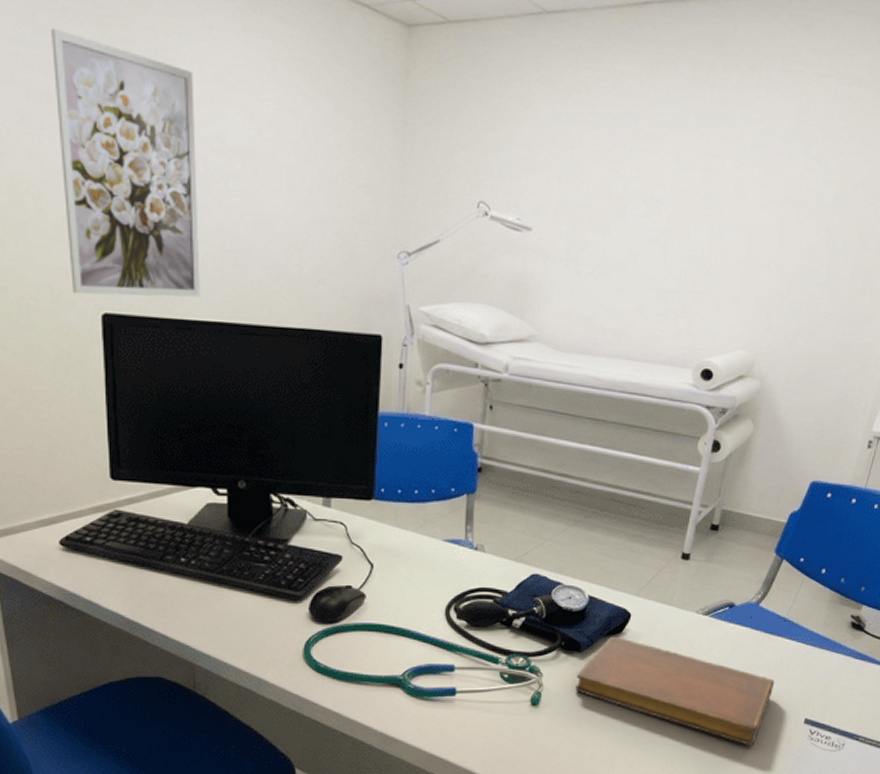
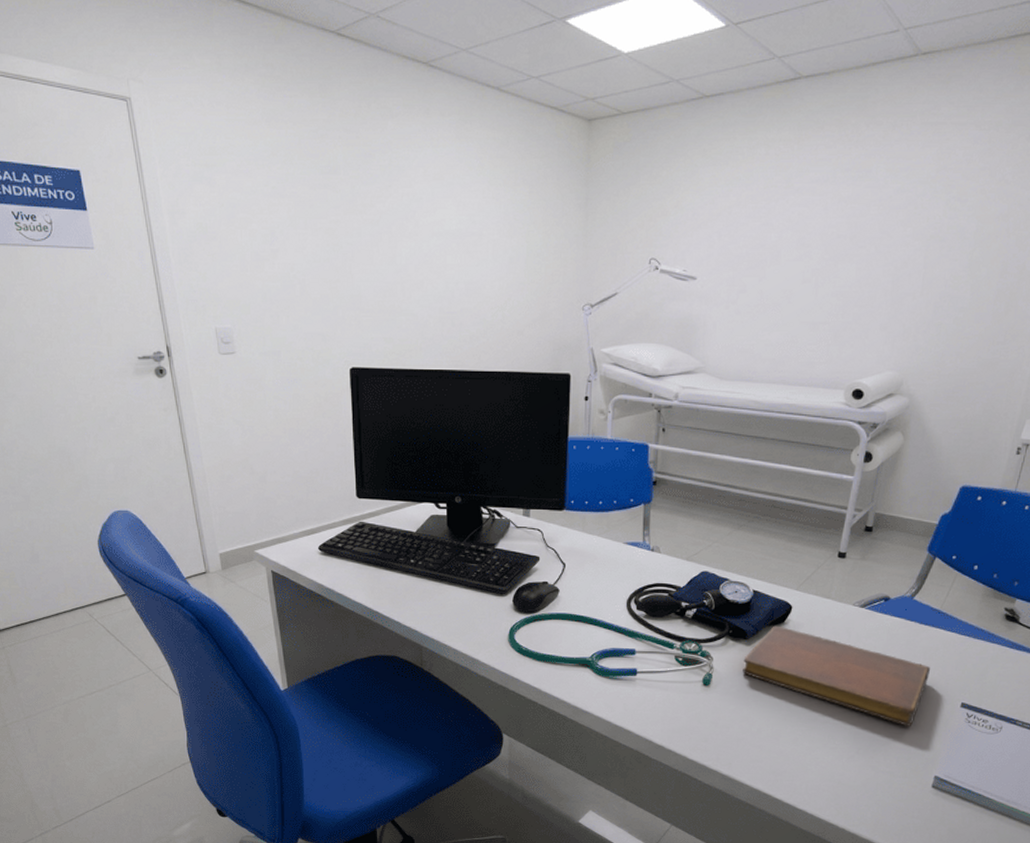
wall art: present [51,27,200,297] -> none [313,151,425,354]

